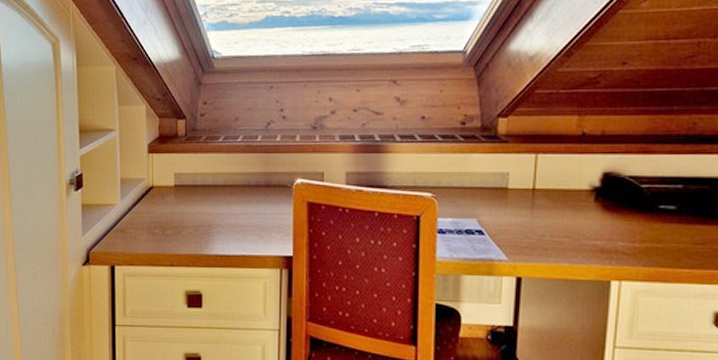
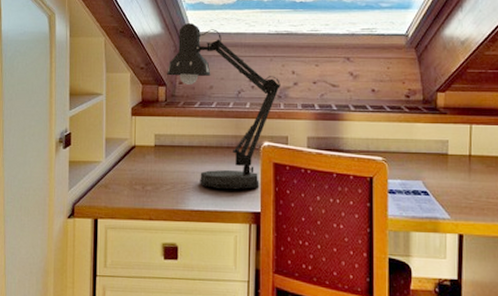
desk lamp: none [187,46,316,231] -> present [167,23,280,189]

